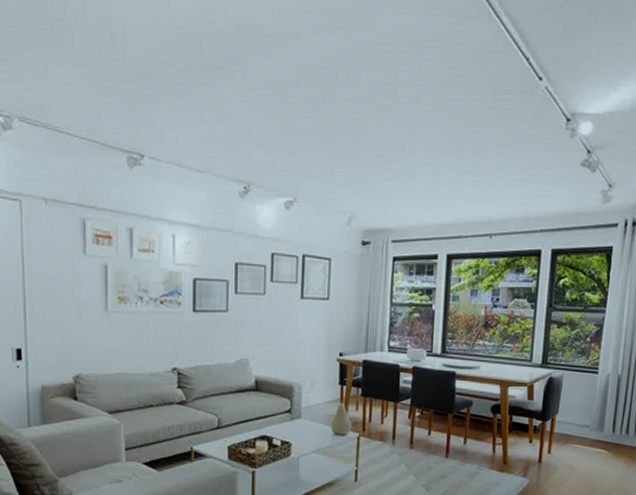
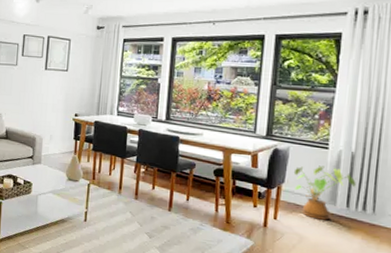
house plant: none [566,392,621,448] -> present [293,165,356,220]

